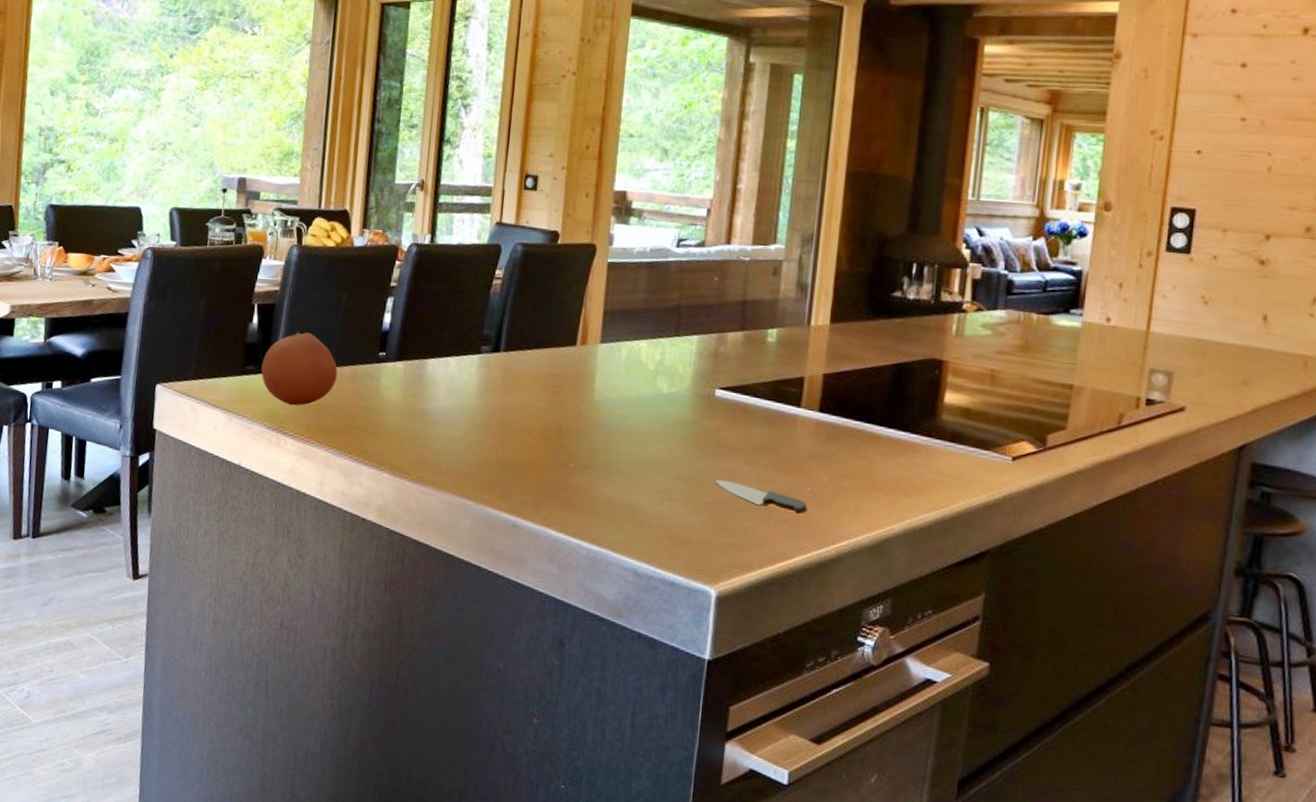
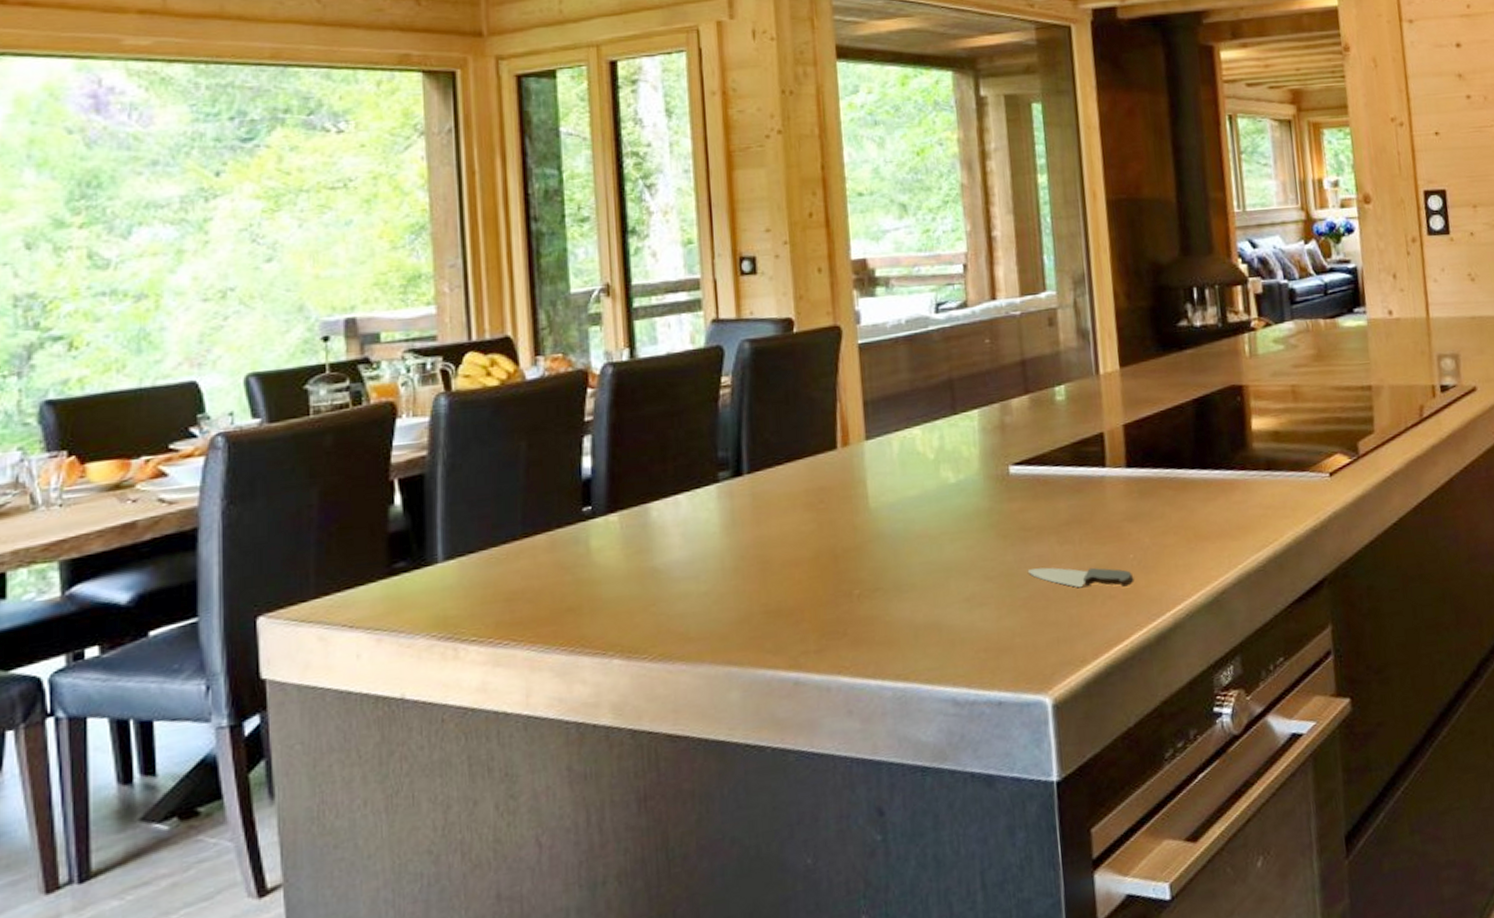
fruit: present [261,332,338,406] -> none [415,502,528,602]

